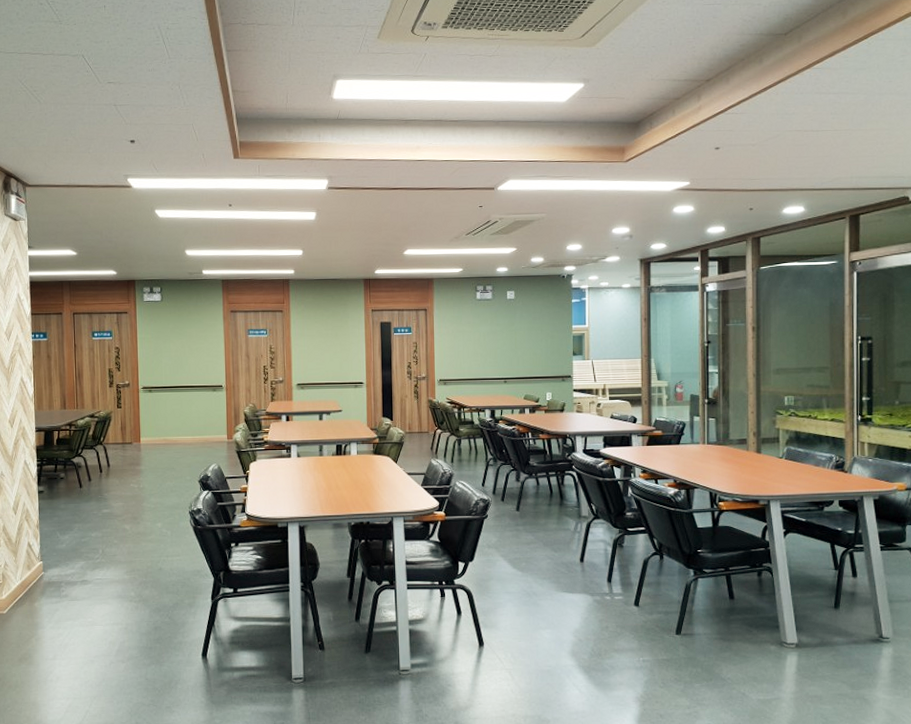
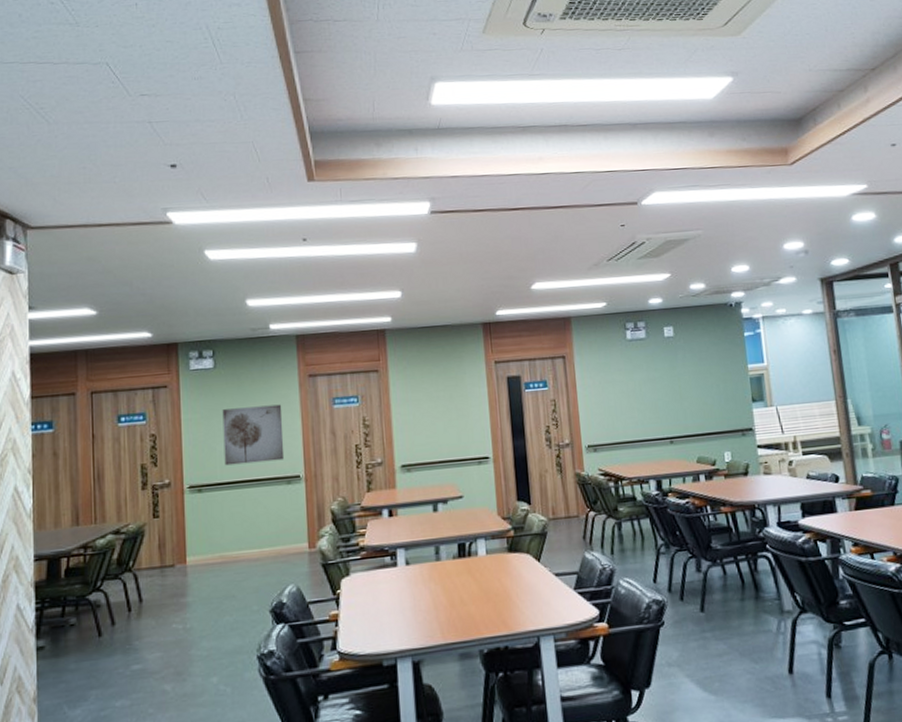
wall art: none [167,332,212,374] -> present [222,404,285,466]

